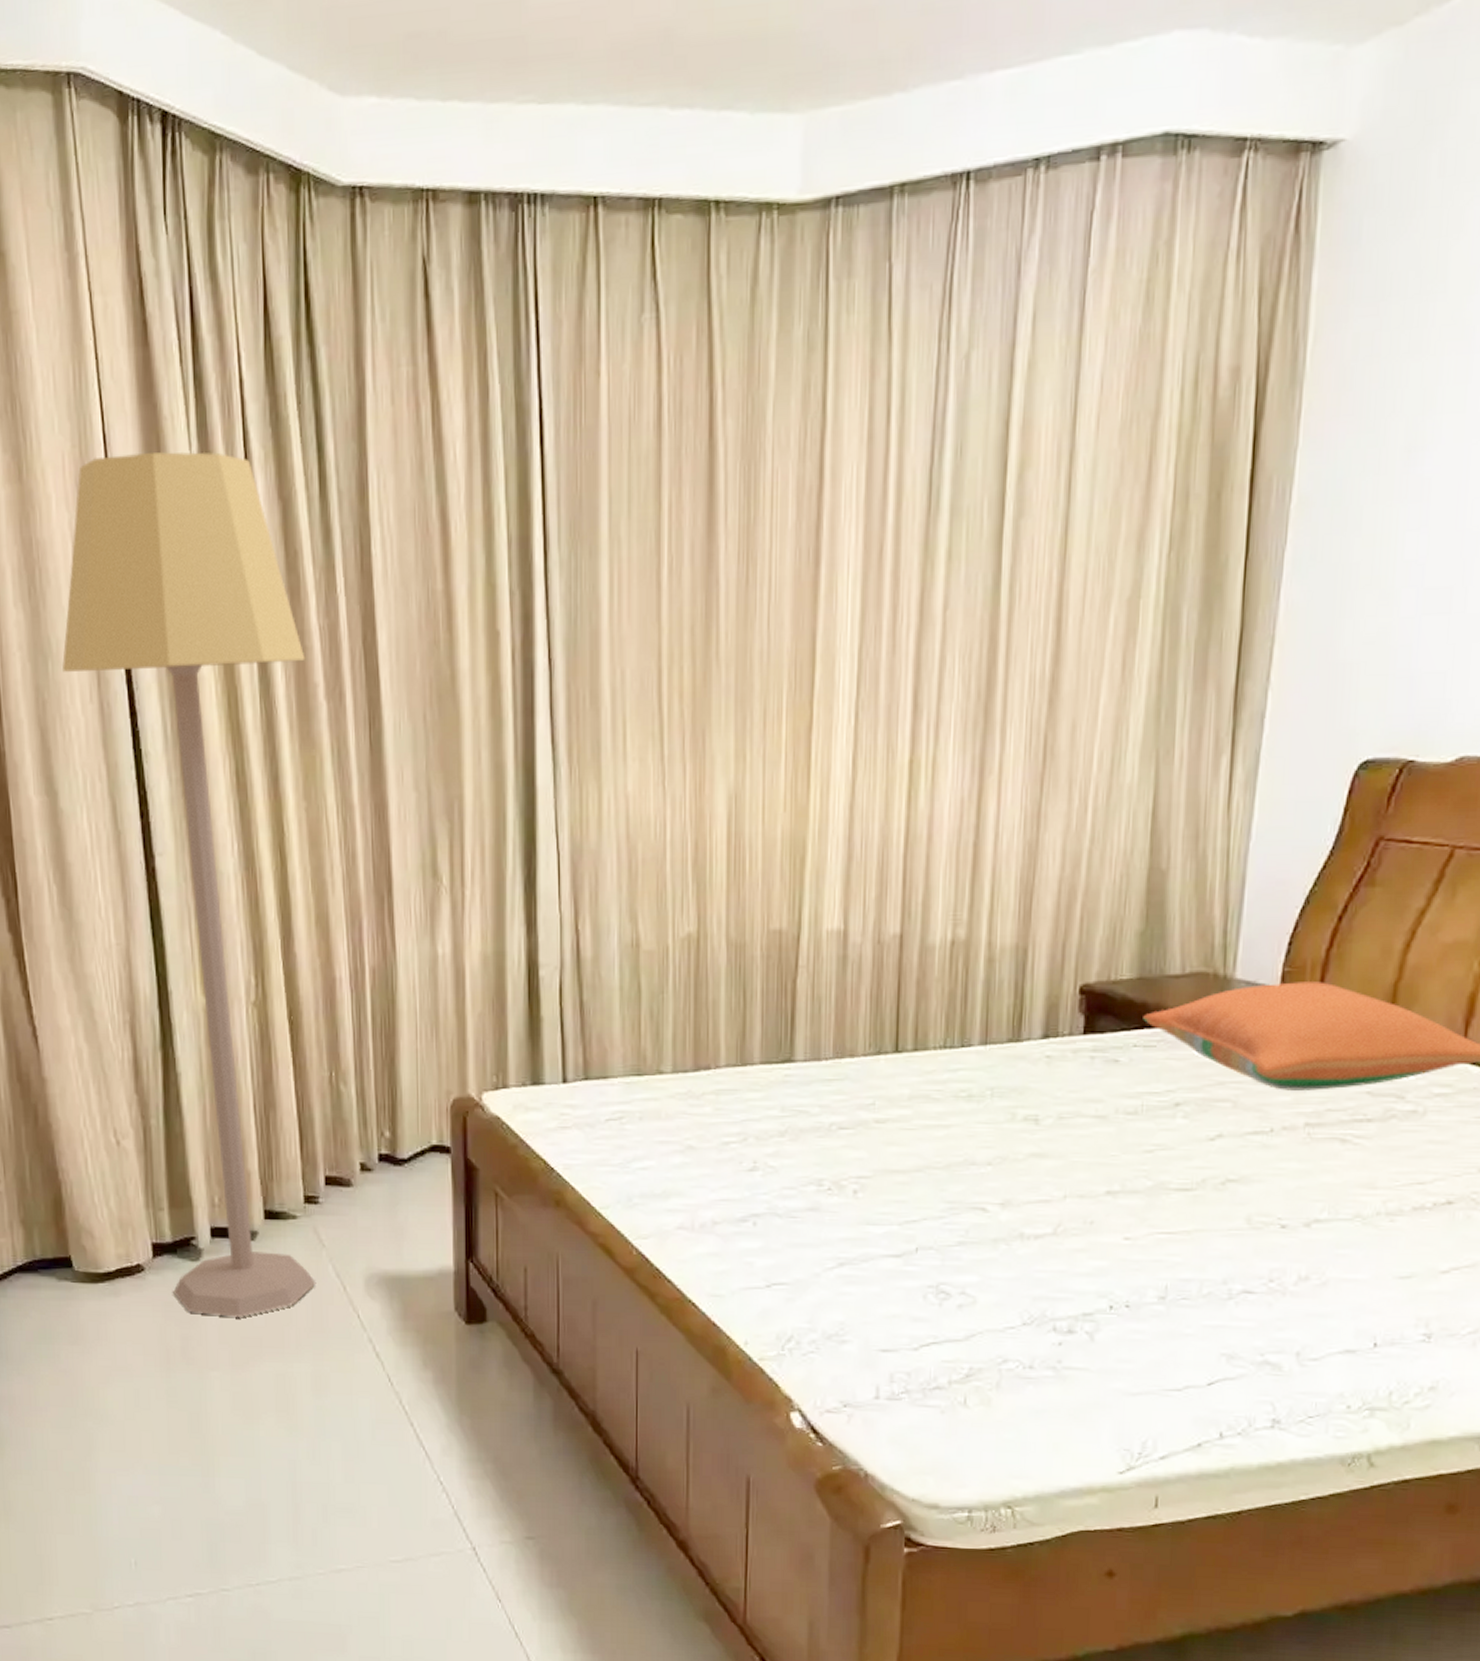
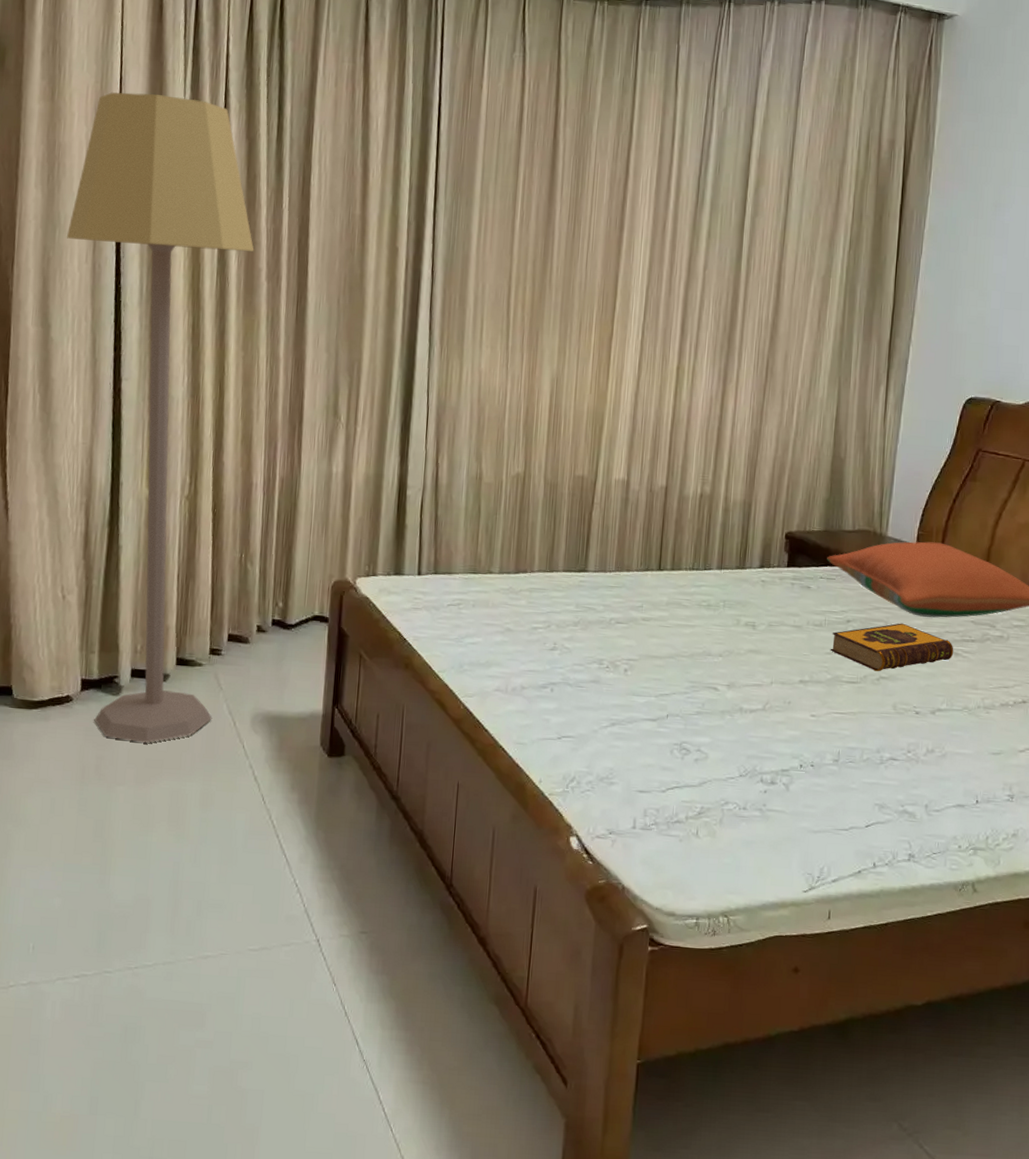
hardback book: none [1150,1102,1340,1173] -> present [830,623,954,672]

